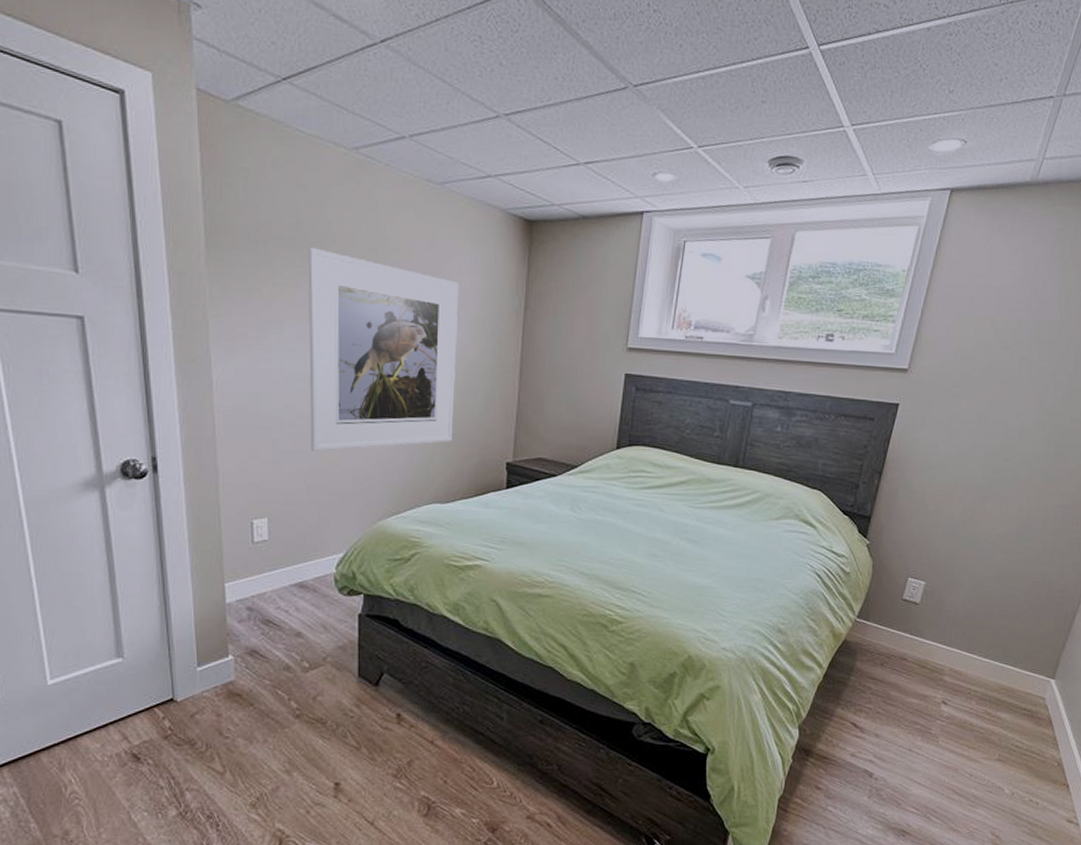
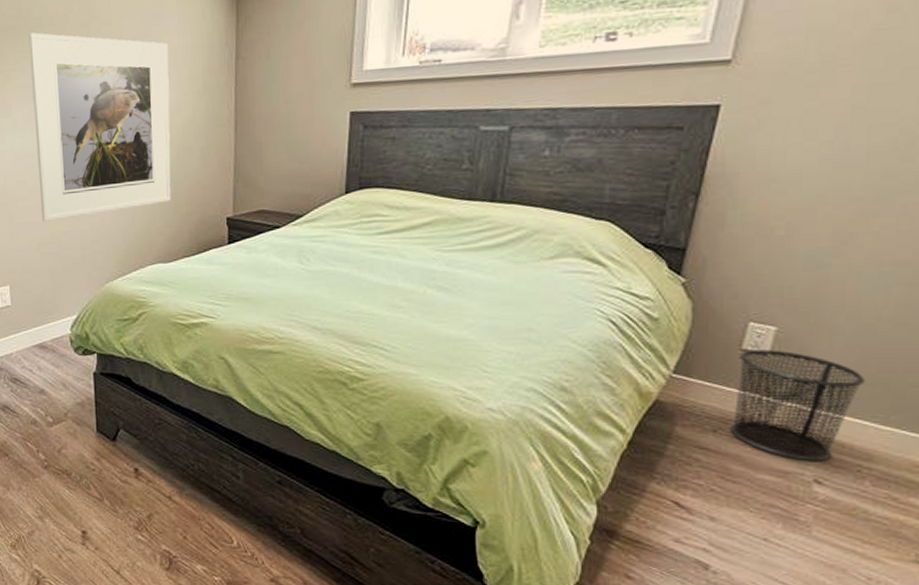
waste bin: none [891,599,976,686] -> present [729,349,866,461]

